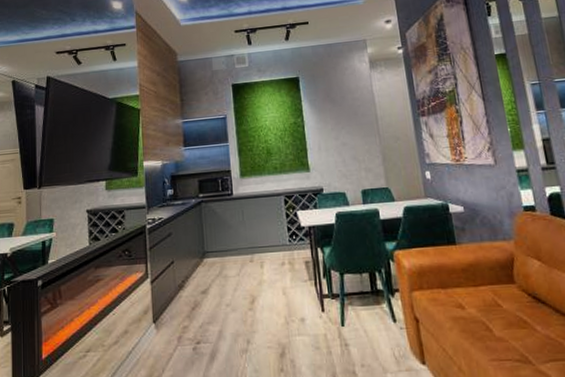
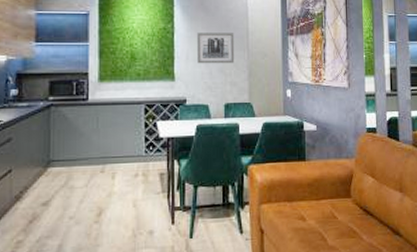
wall art: none [326,120,367,153] -> present [197,33,235,64]

